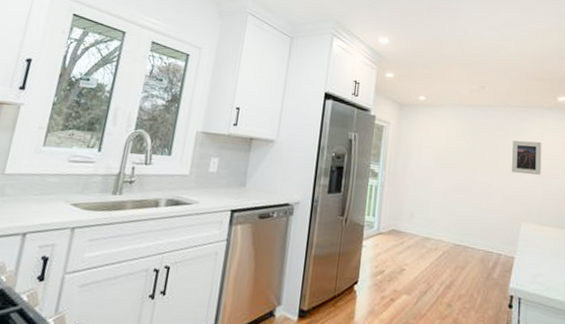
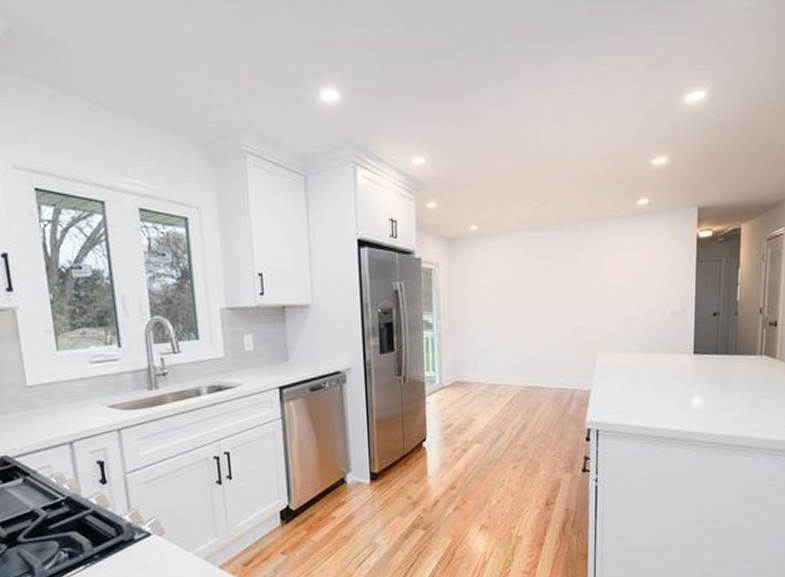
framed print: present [511,140,542,175] -> none [583,258,619,300]

